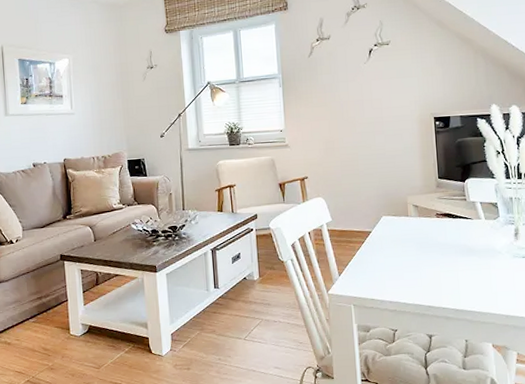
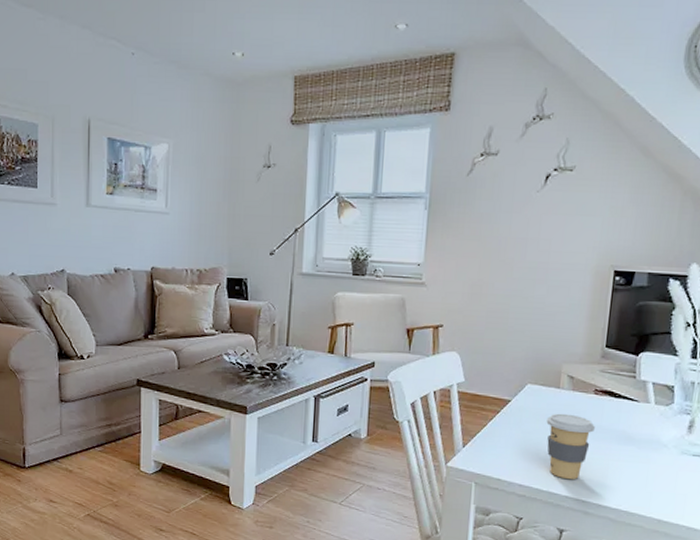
coffee cup: none [402,236,442,291] -> present [546,413,595,479]

